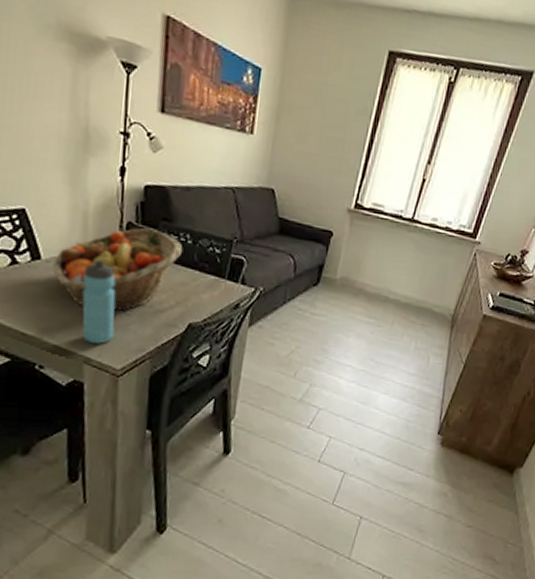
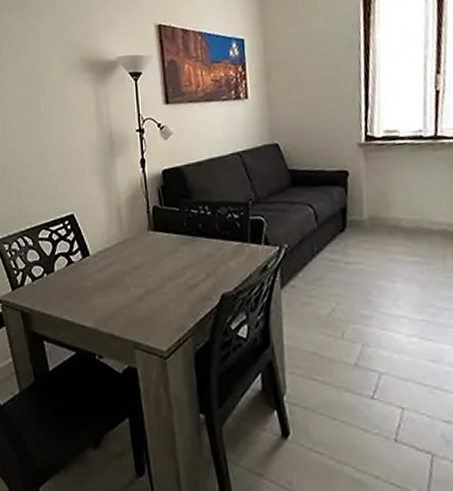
fruit basket: present [53,228,182,311] -> none [99,208,203,292]
water bottle: present [82,260,116,344] -> none [124,247,157,327]

